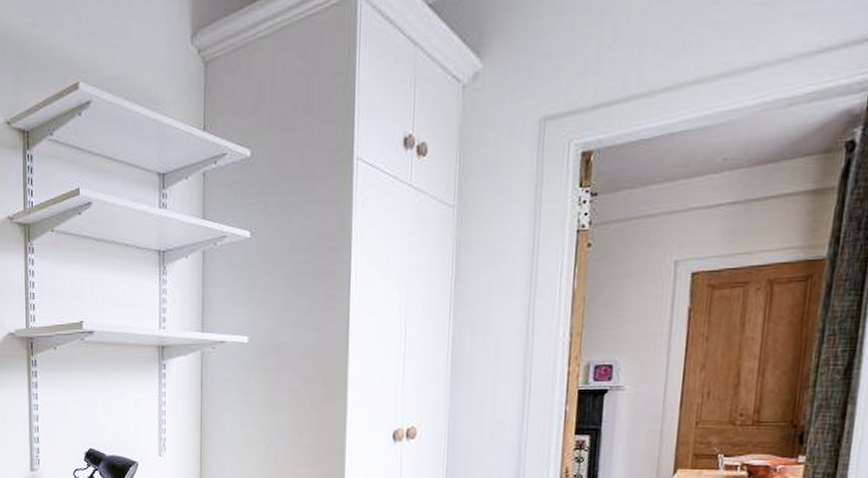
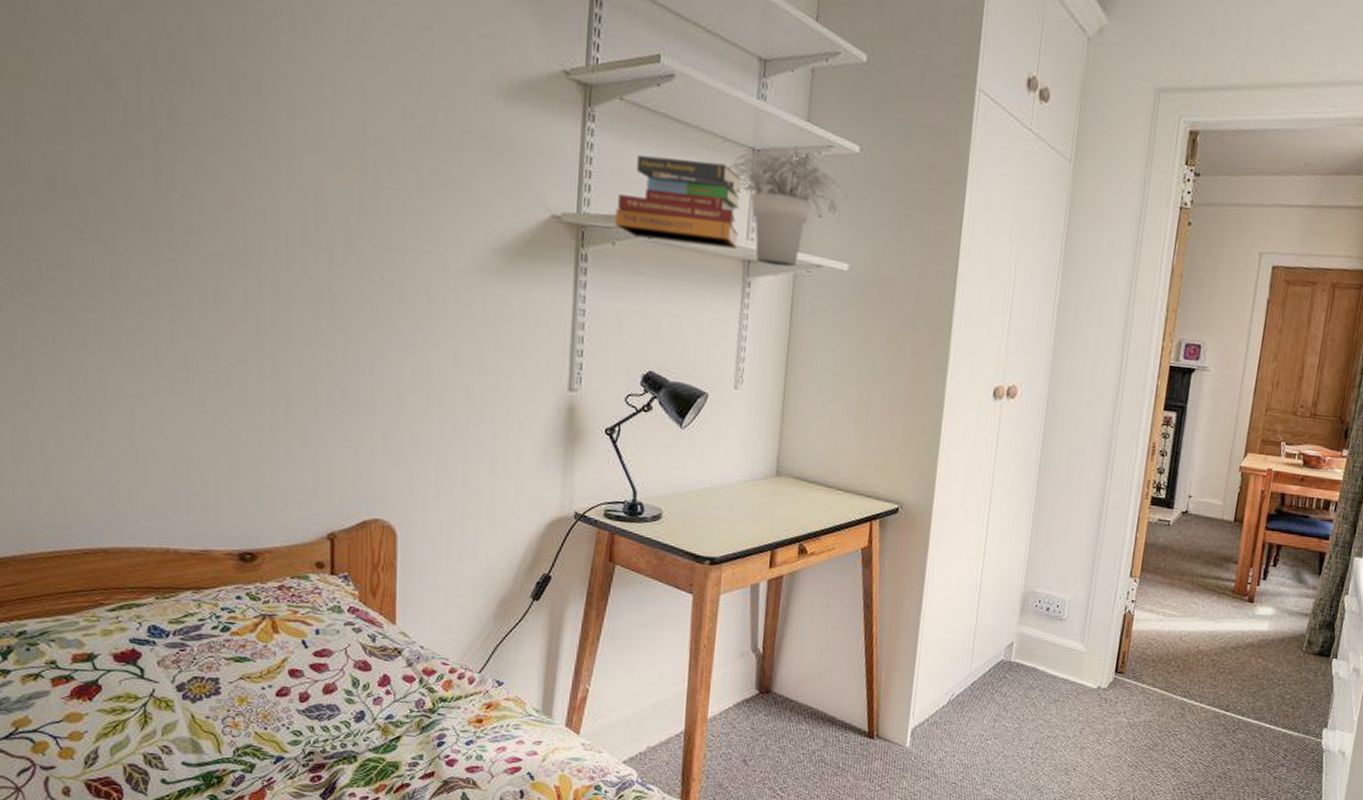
books: none [55,268,152,340] -> present [615,154,742,249]
potted plant: none [140,242,242,347] -> present [728,145,847,267]

